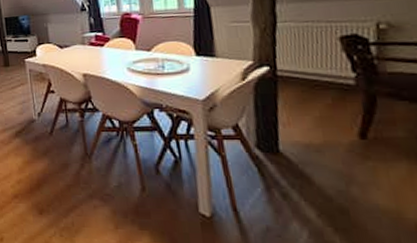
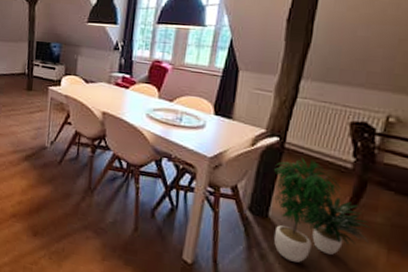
potted plant: none [272,82,397,196] -> present [274,157,371,263]

